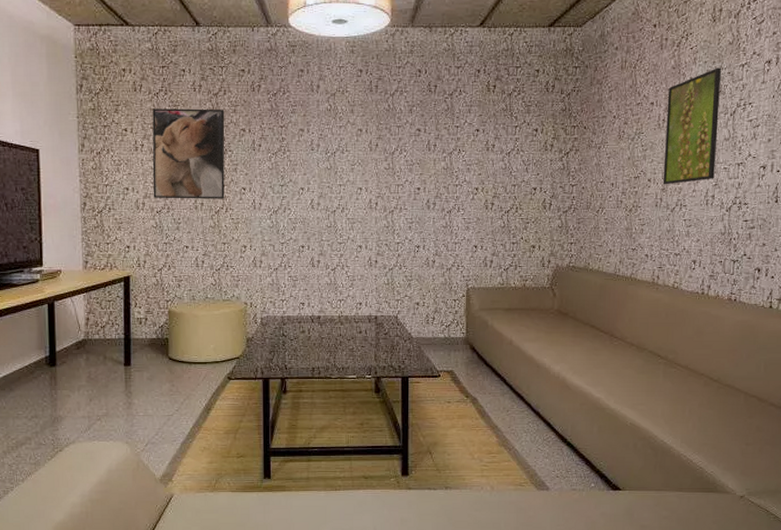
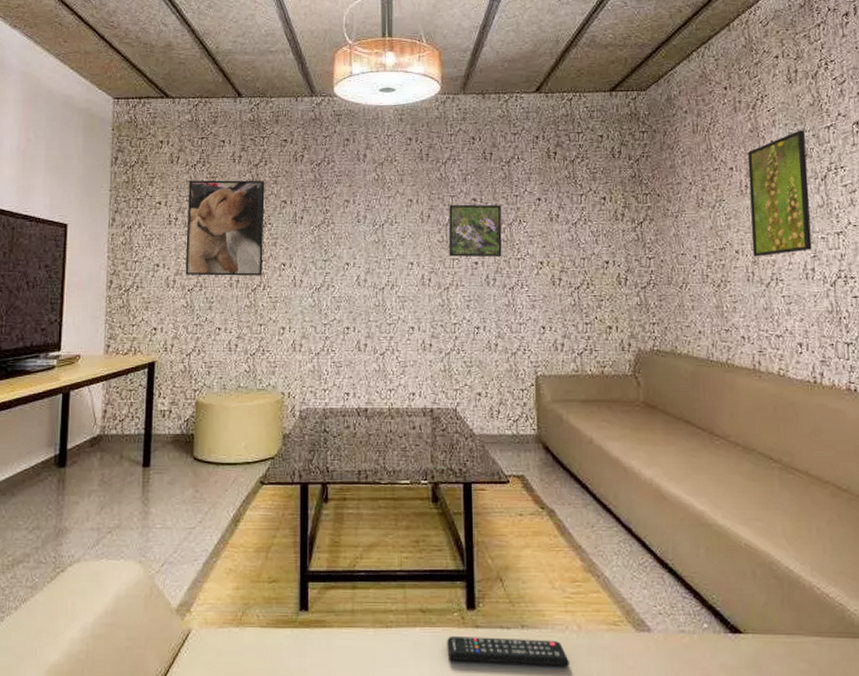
remote control: none [385,496,483,517] -> present [447,636,569,667]
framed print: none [394,134,443,184] -> present [448,204,502,258]

